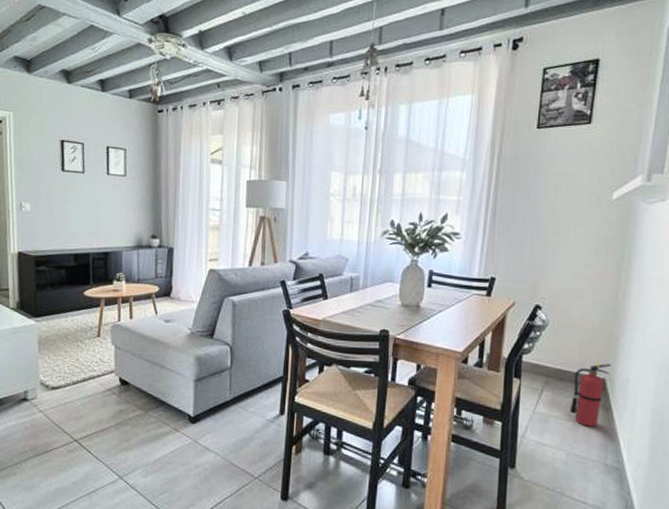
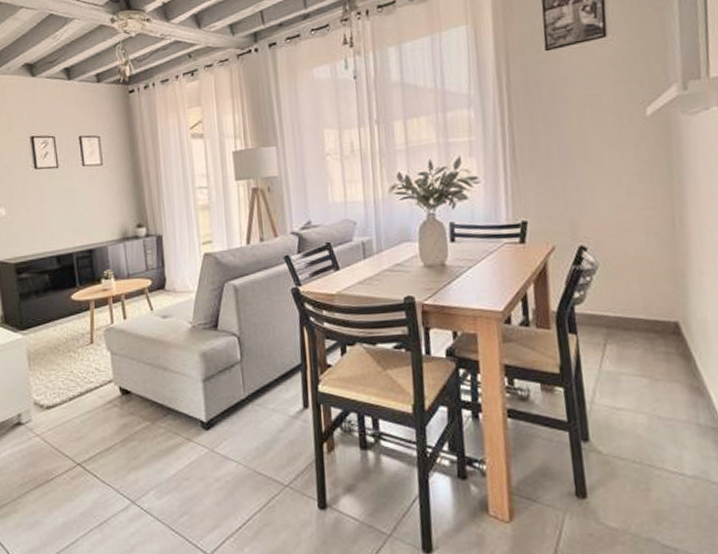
fire extinguisher: present [569,362,611,427] -> none [639,303,682,381]

